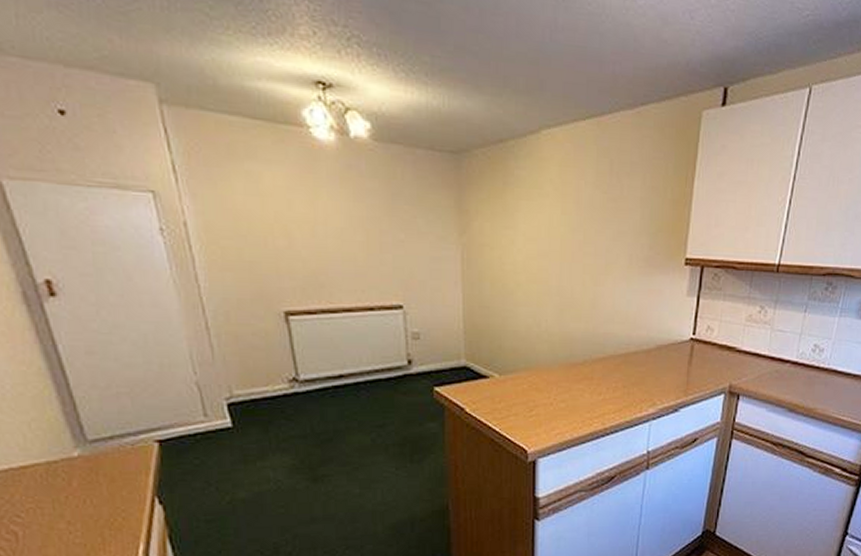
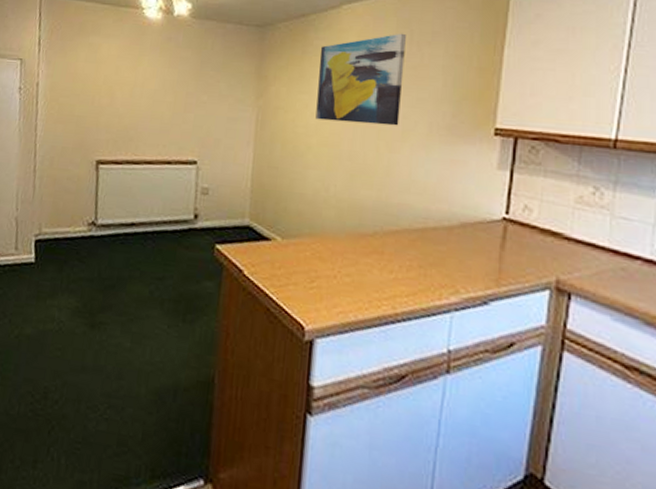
wall art: none [522,163,606,260] -> present [315,33,406,126]

